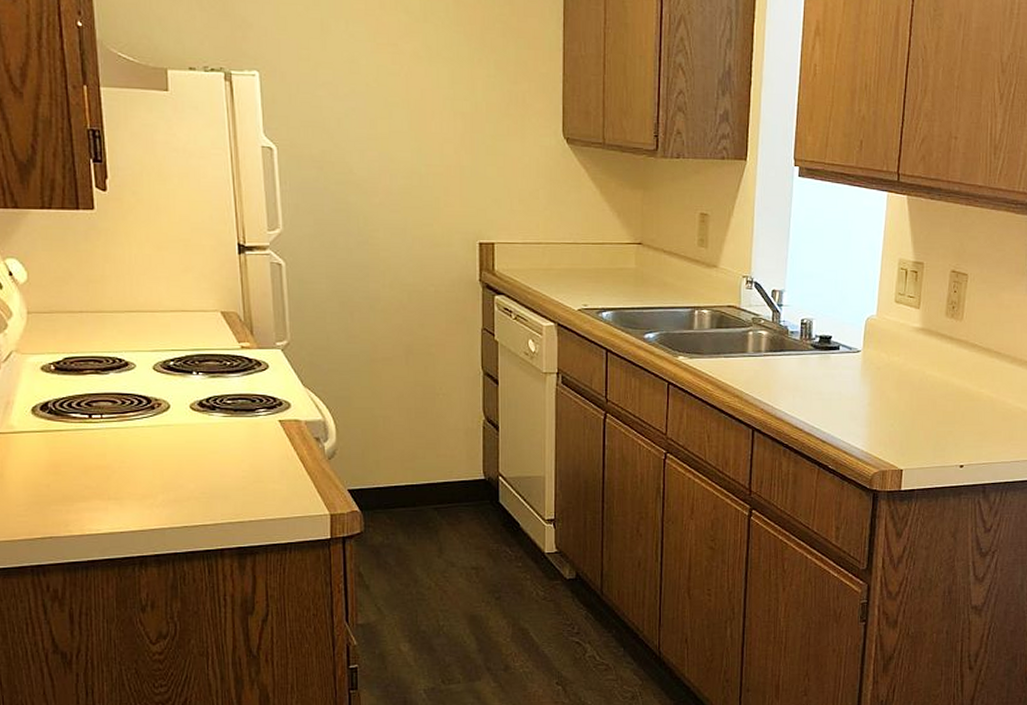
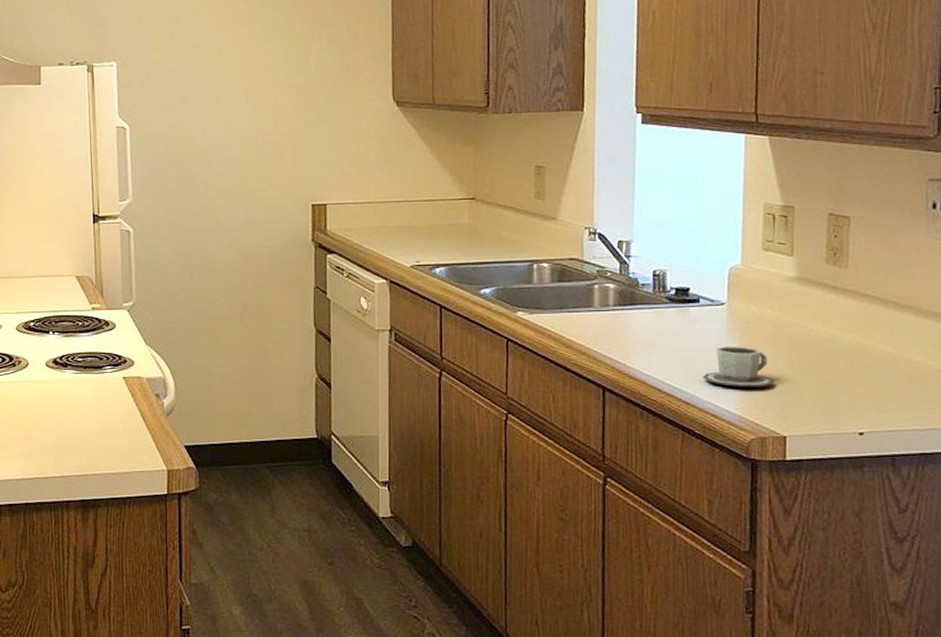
cup: none [837,390,896,427] -> present [702,347,774,387]

